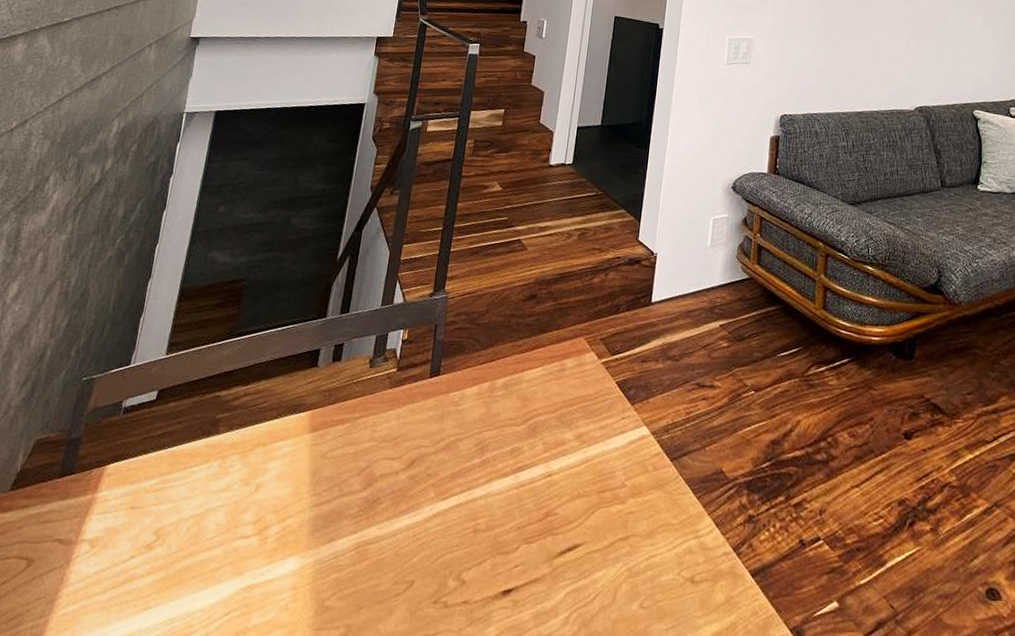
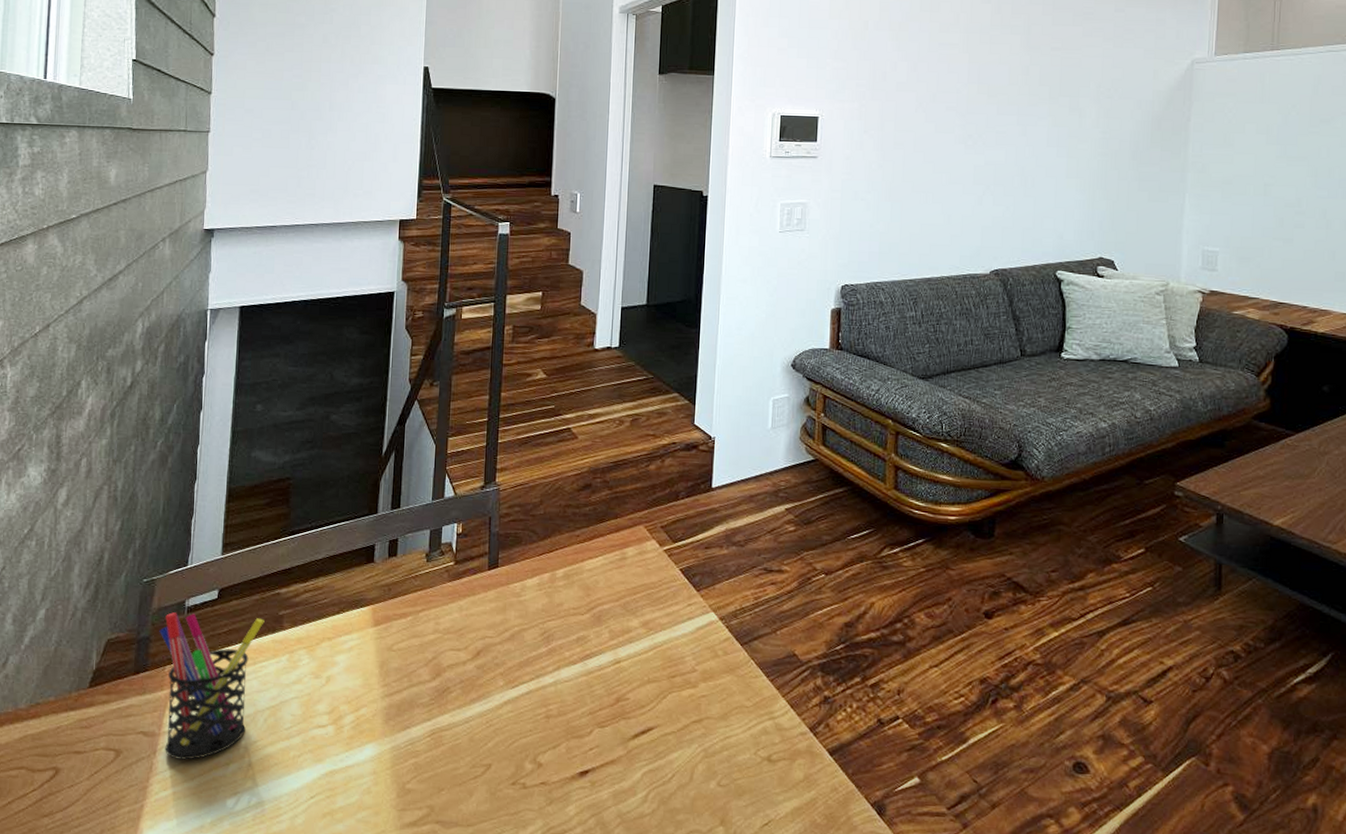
pen holder: none [79,413,201,572] -> present [159,612,265,761]

